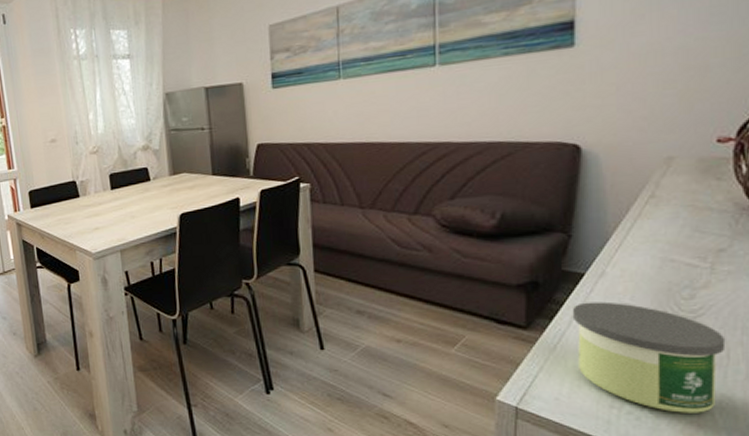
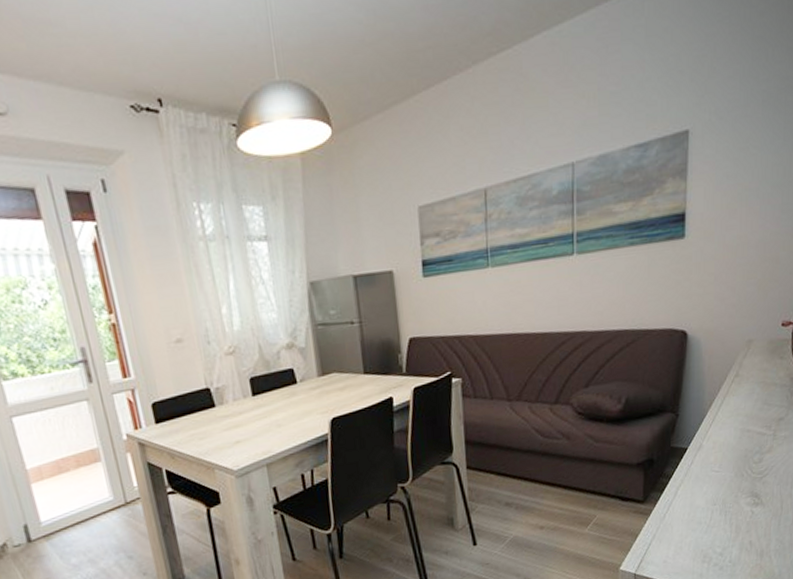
candle: present [572,301,726,413] -> none [677,471,781,559]

